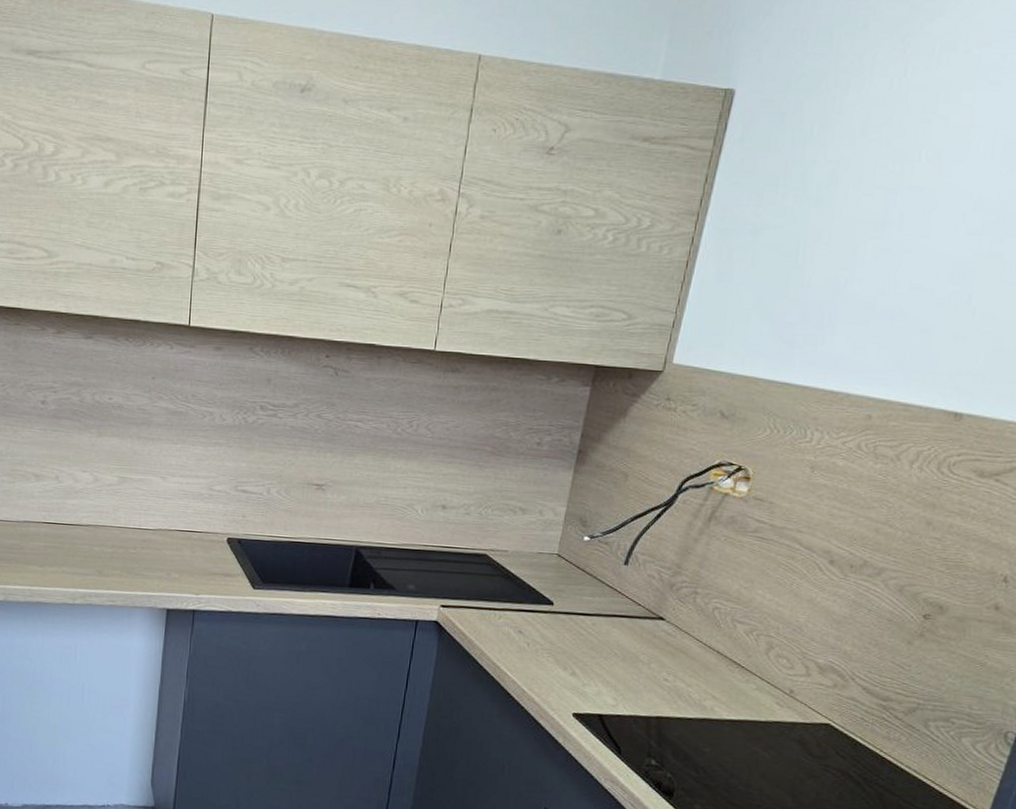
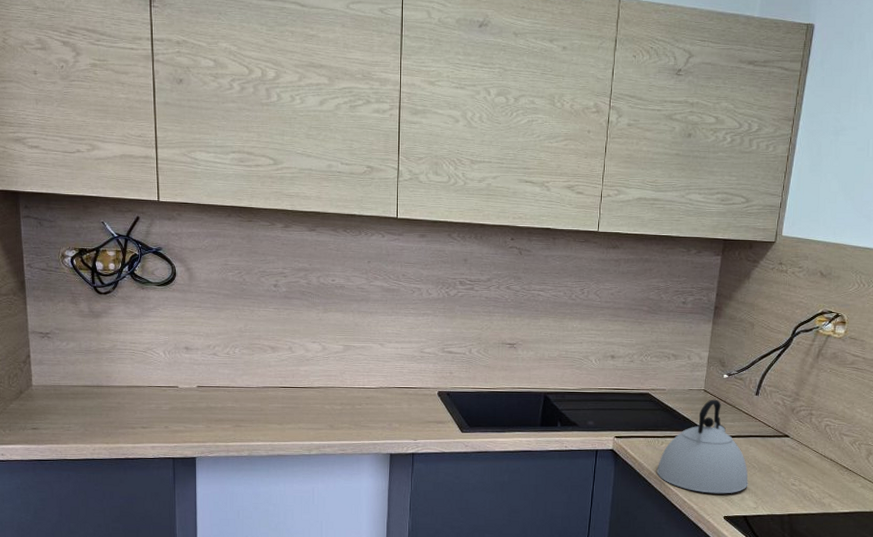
kettle: none [490,566,608,686] -> present [656,399,749,494]

